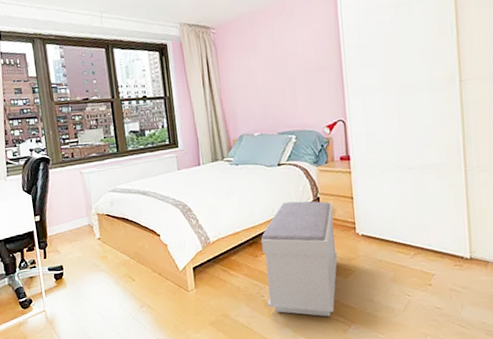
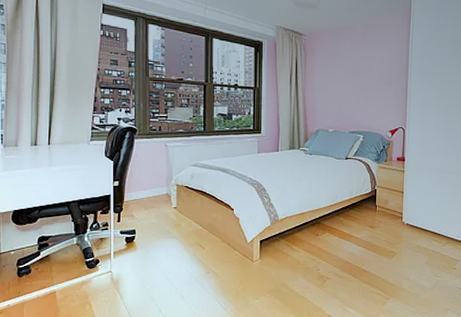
bench: present [261,201,338,317] -> none [321,191,387,291]

